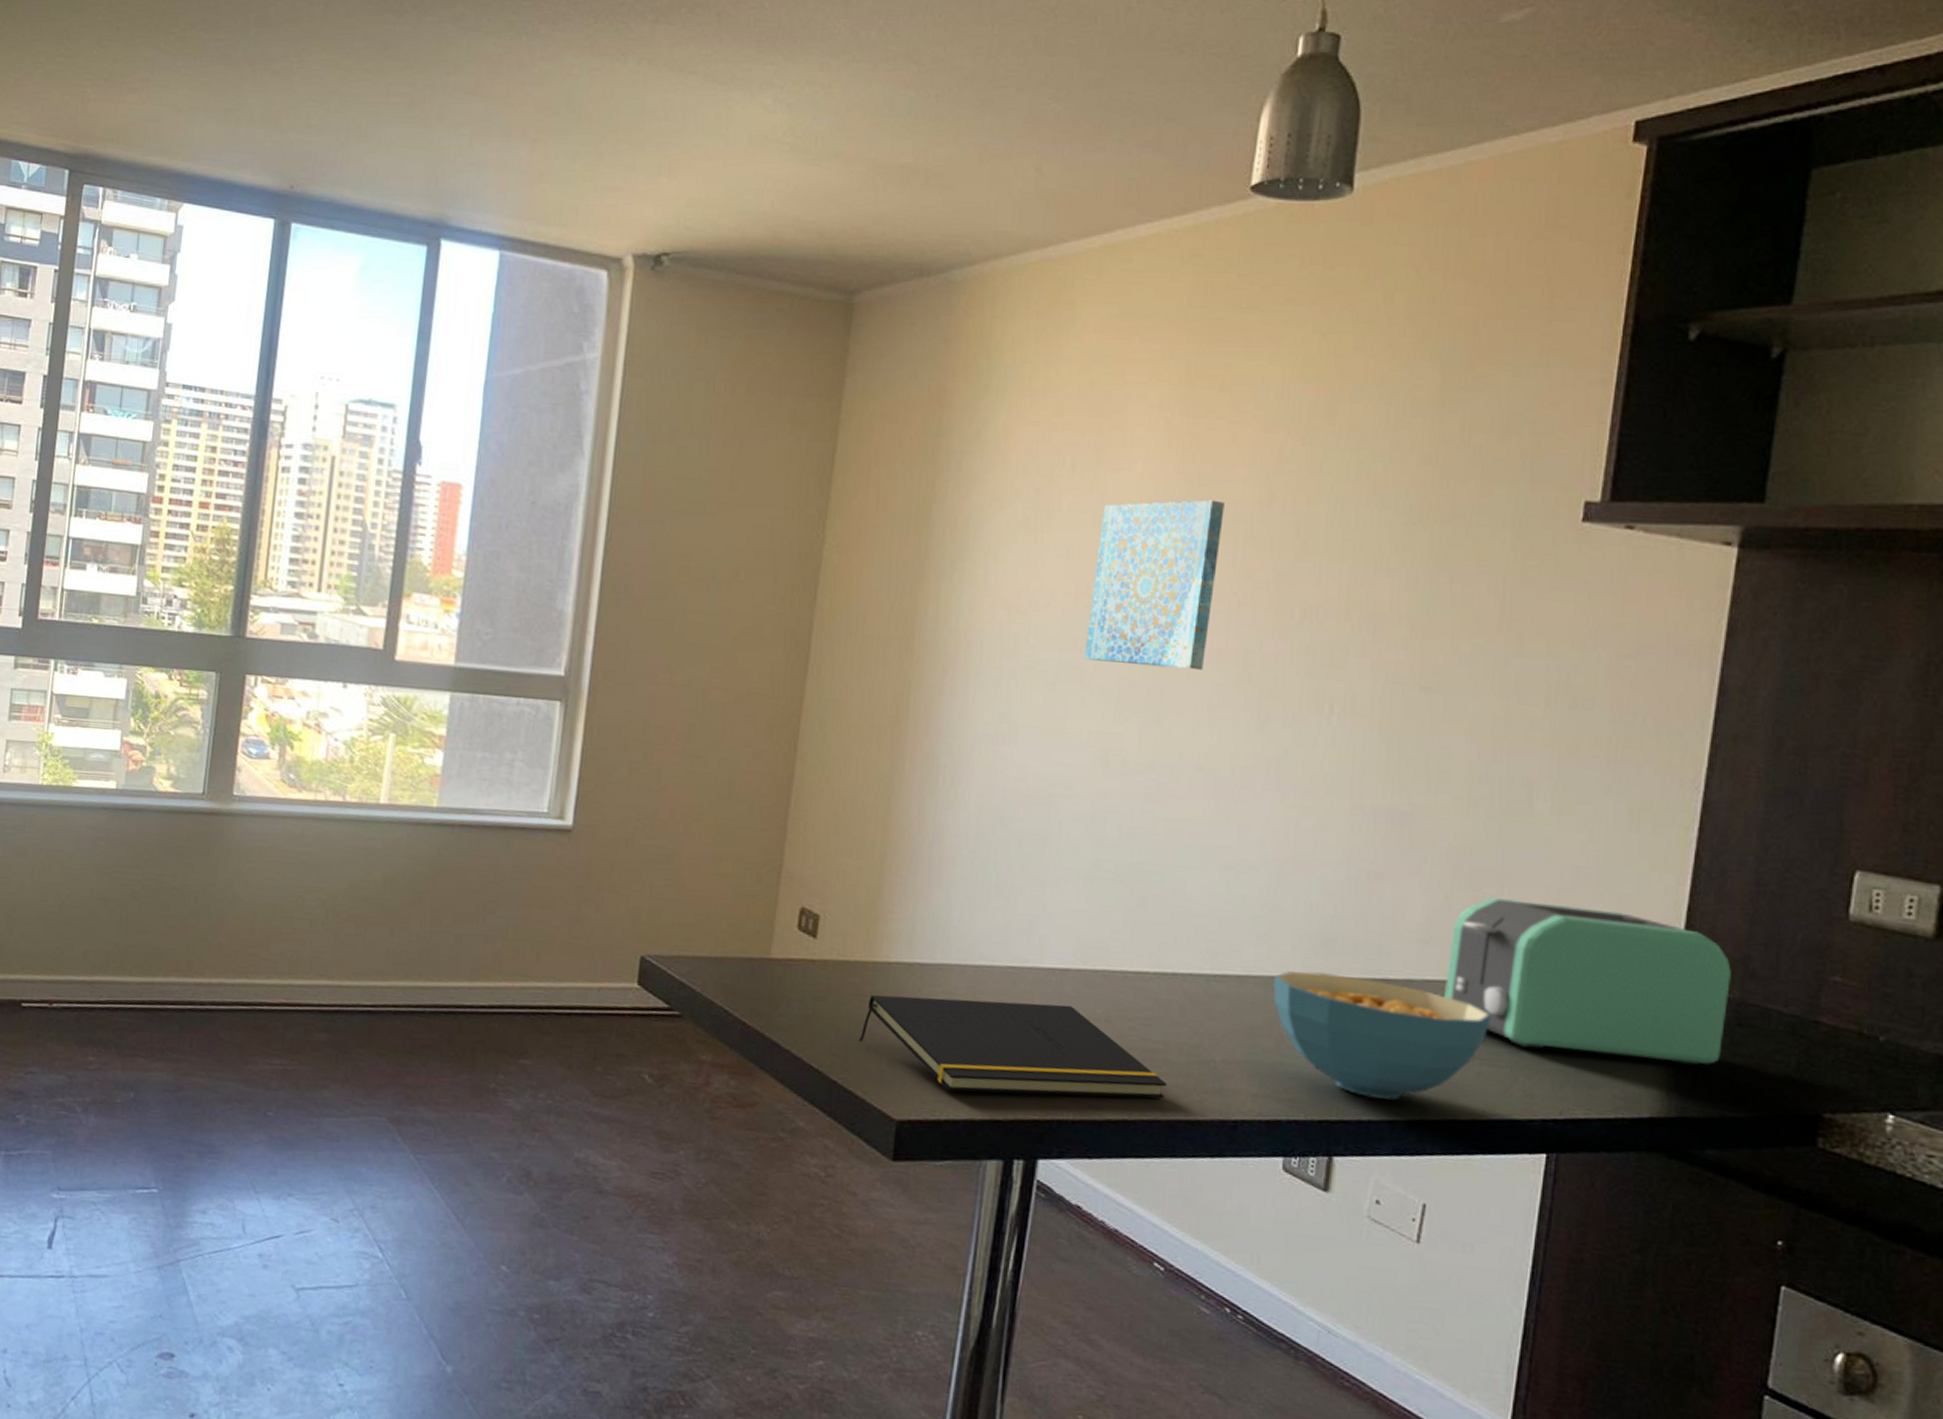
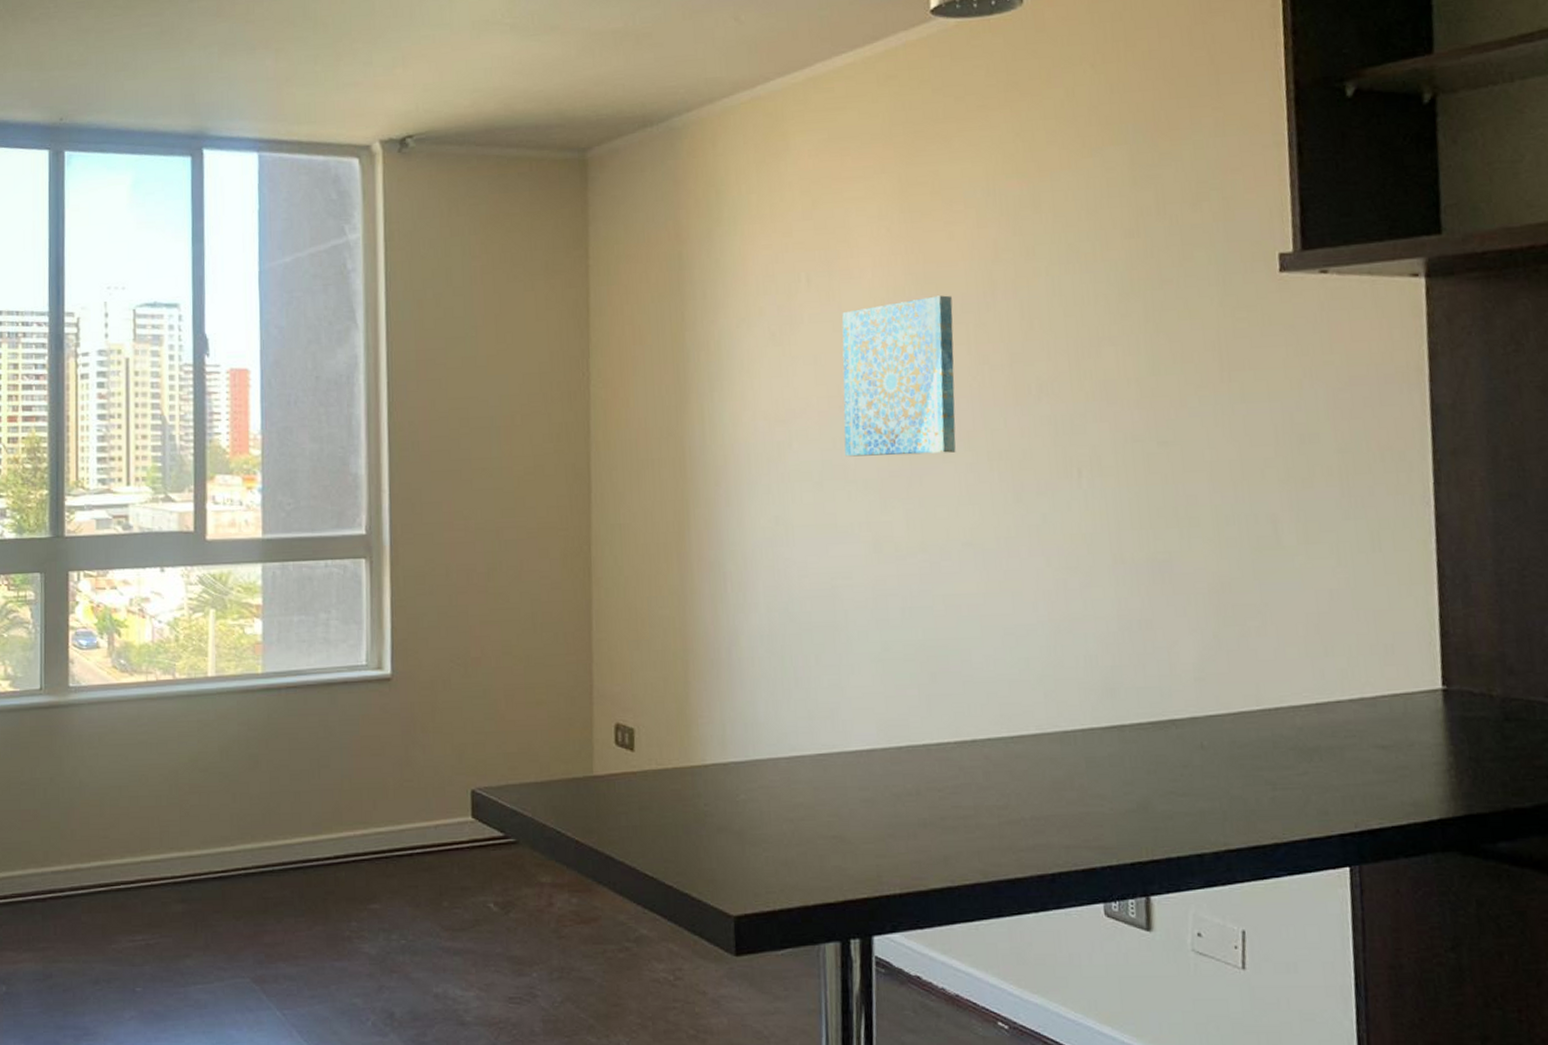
notepad: present [858,994,1167,1099] -> none [687,784,983,881]
cereal bowl: present [1273,970,1491,1100] -> none [1066,720,1276,835]
toaster: present [1444,897,1731,1066] -> none [1226,627,1495,769]

